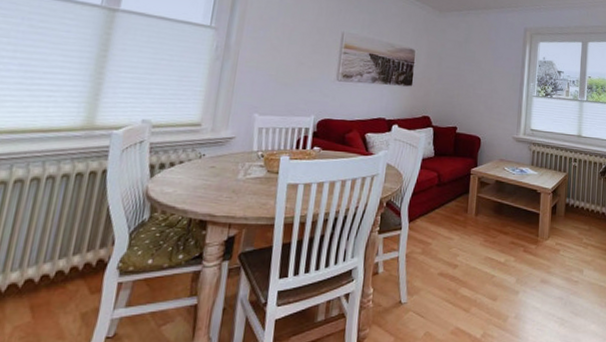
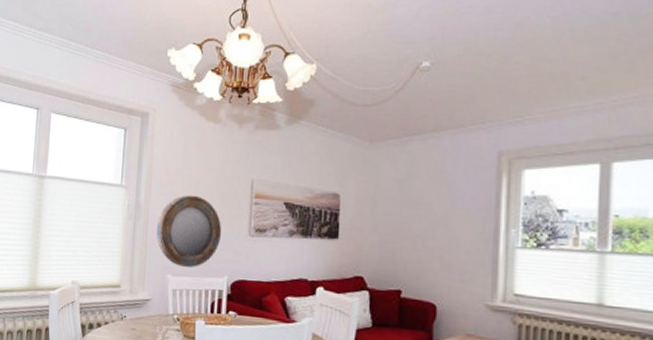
home mirror: none [245,41,312,107] -> present [156,195,222,267]

